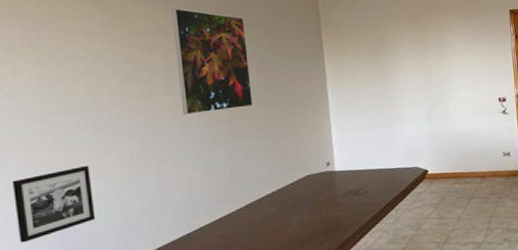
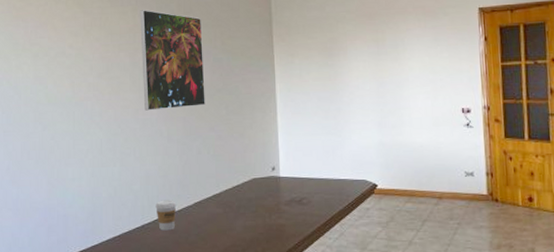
picture frame: present [11,165,96,243] -> none [11,152,71,217]
coffee cup: none [201,204,226,237] -> present [155,200,177,231]

